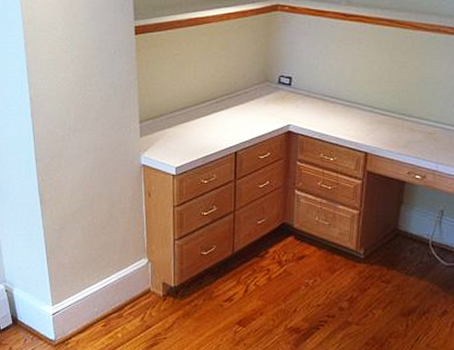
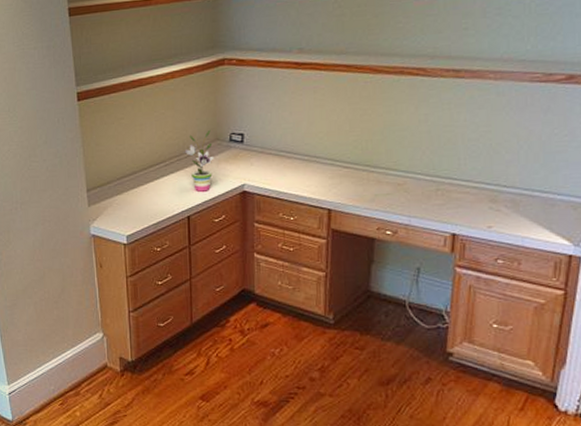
potted plant: none [234,71,263,129] -> present [183,129,214,192]

